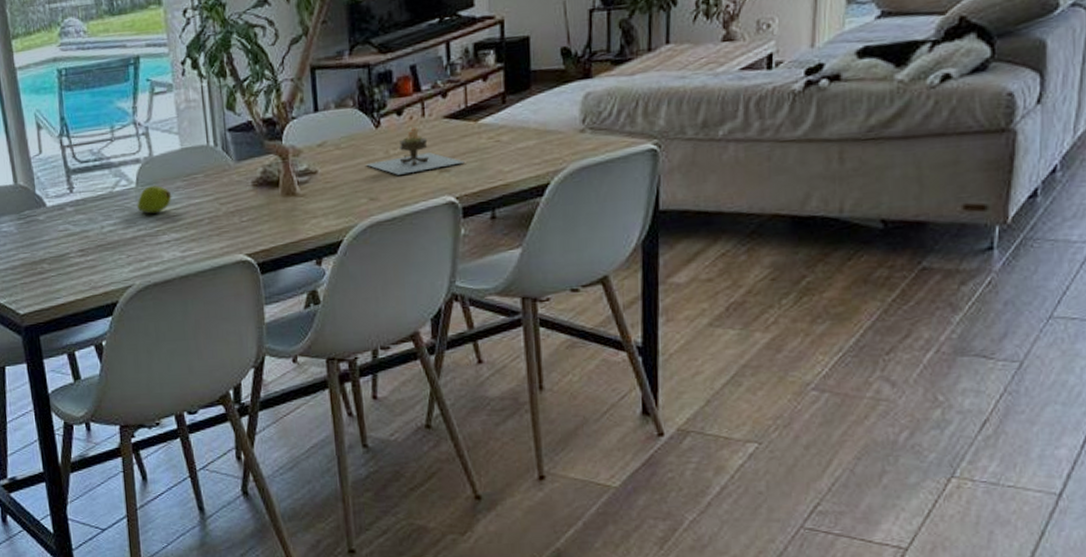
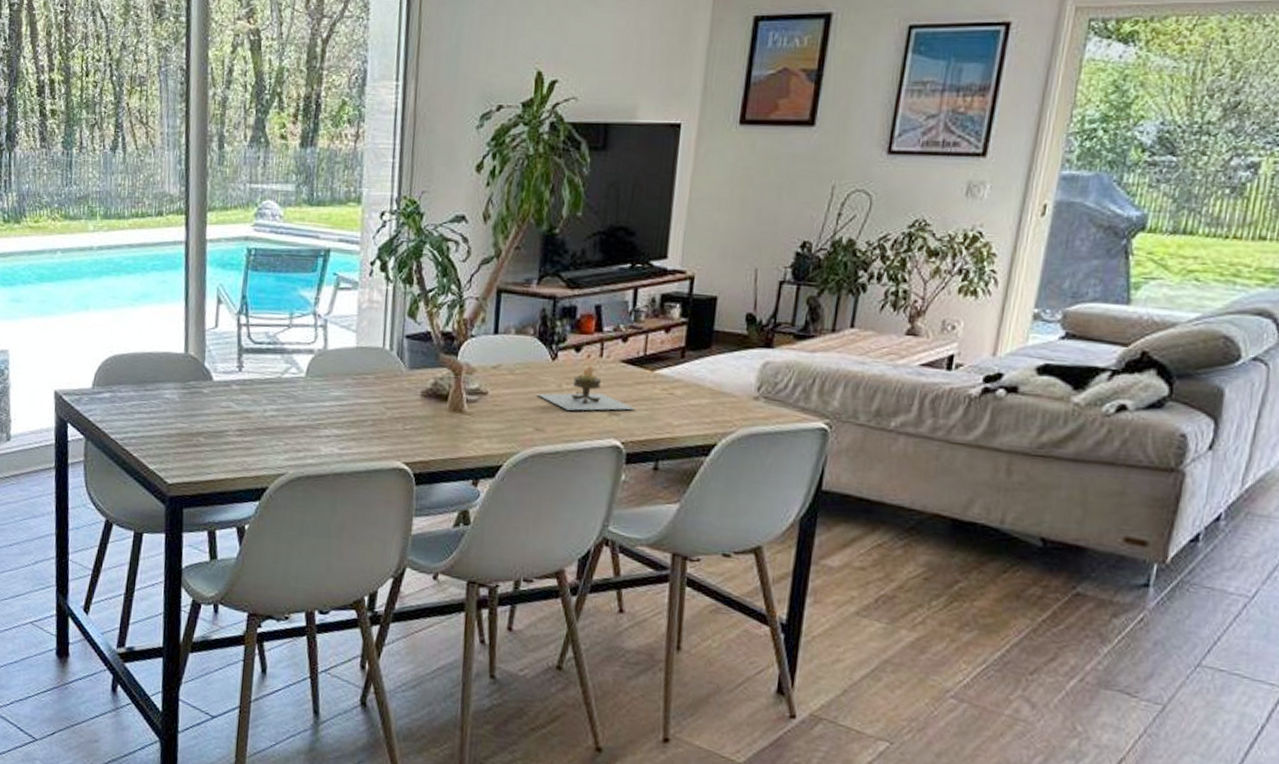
fruit: present [137,185,172,214] -> none [303,378,340,406]

